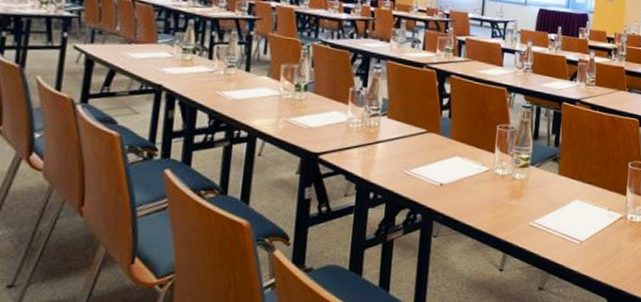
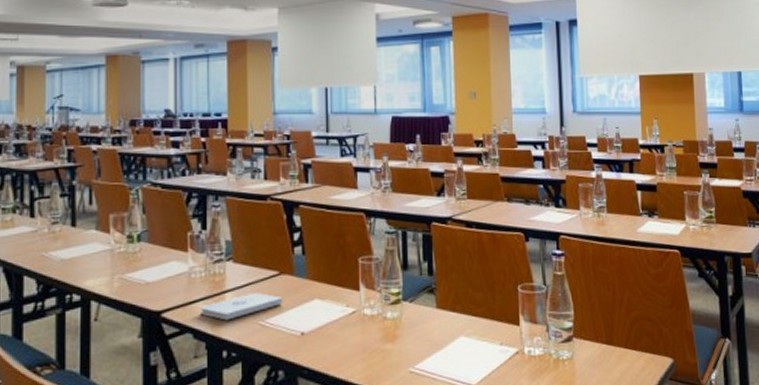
notepad: none [354,146,428,167] -> present [201,293,283,321]

